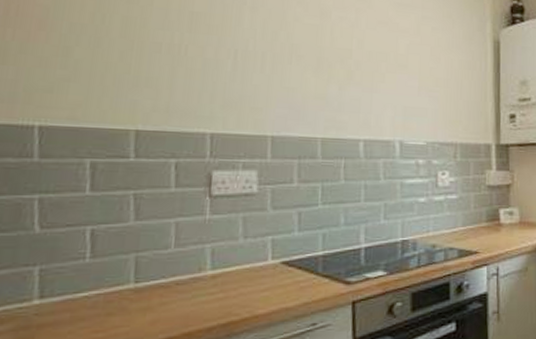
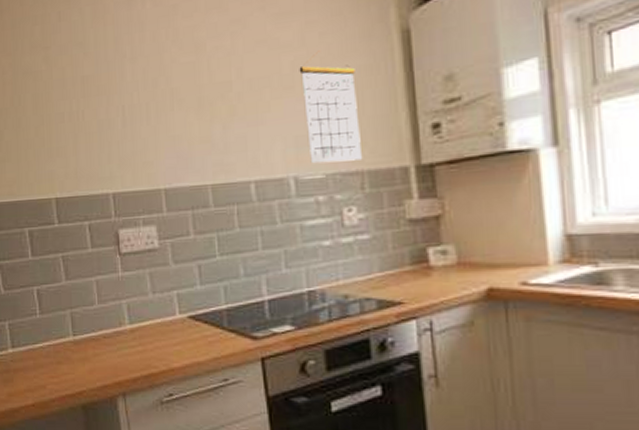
calendar: none [413,41,458,134] -> present [299,51,363,164]

